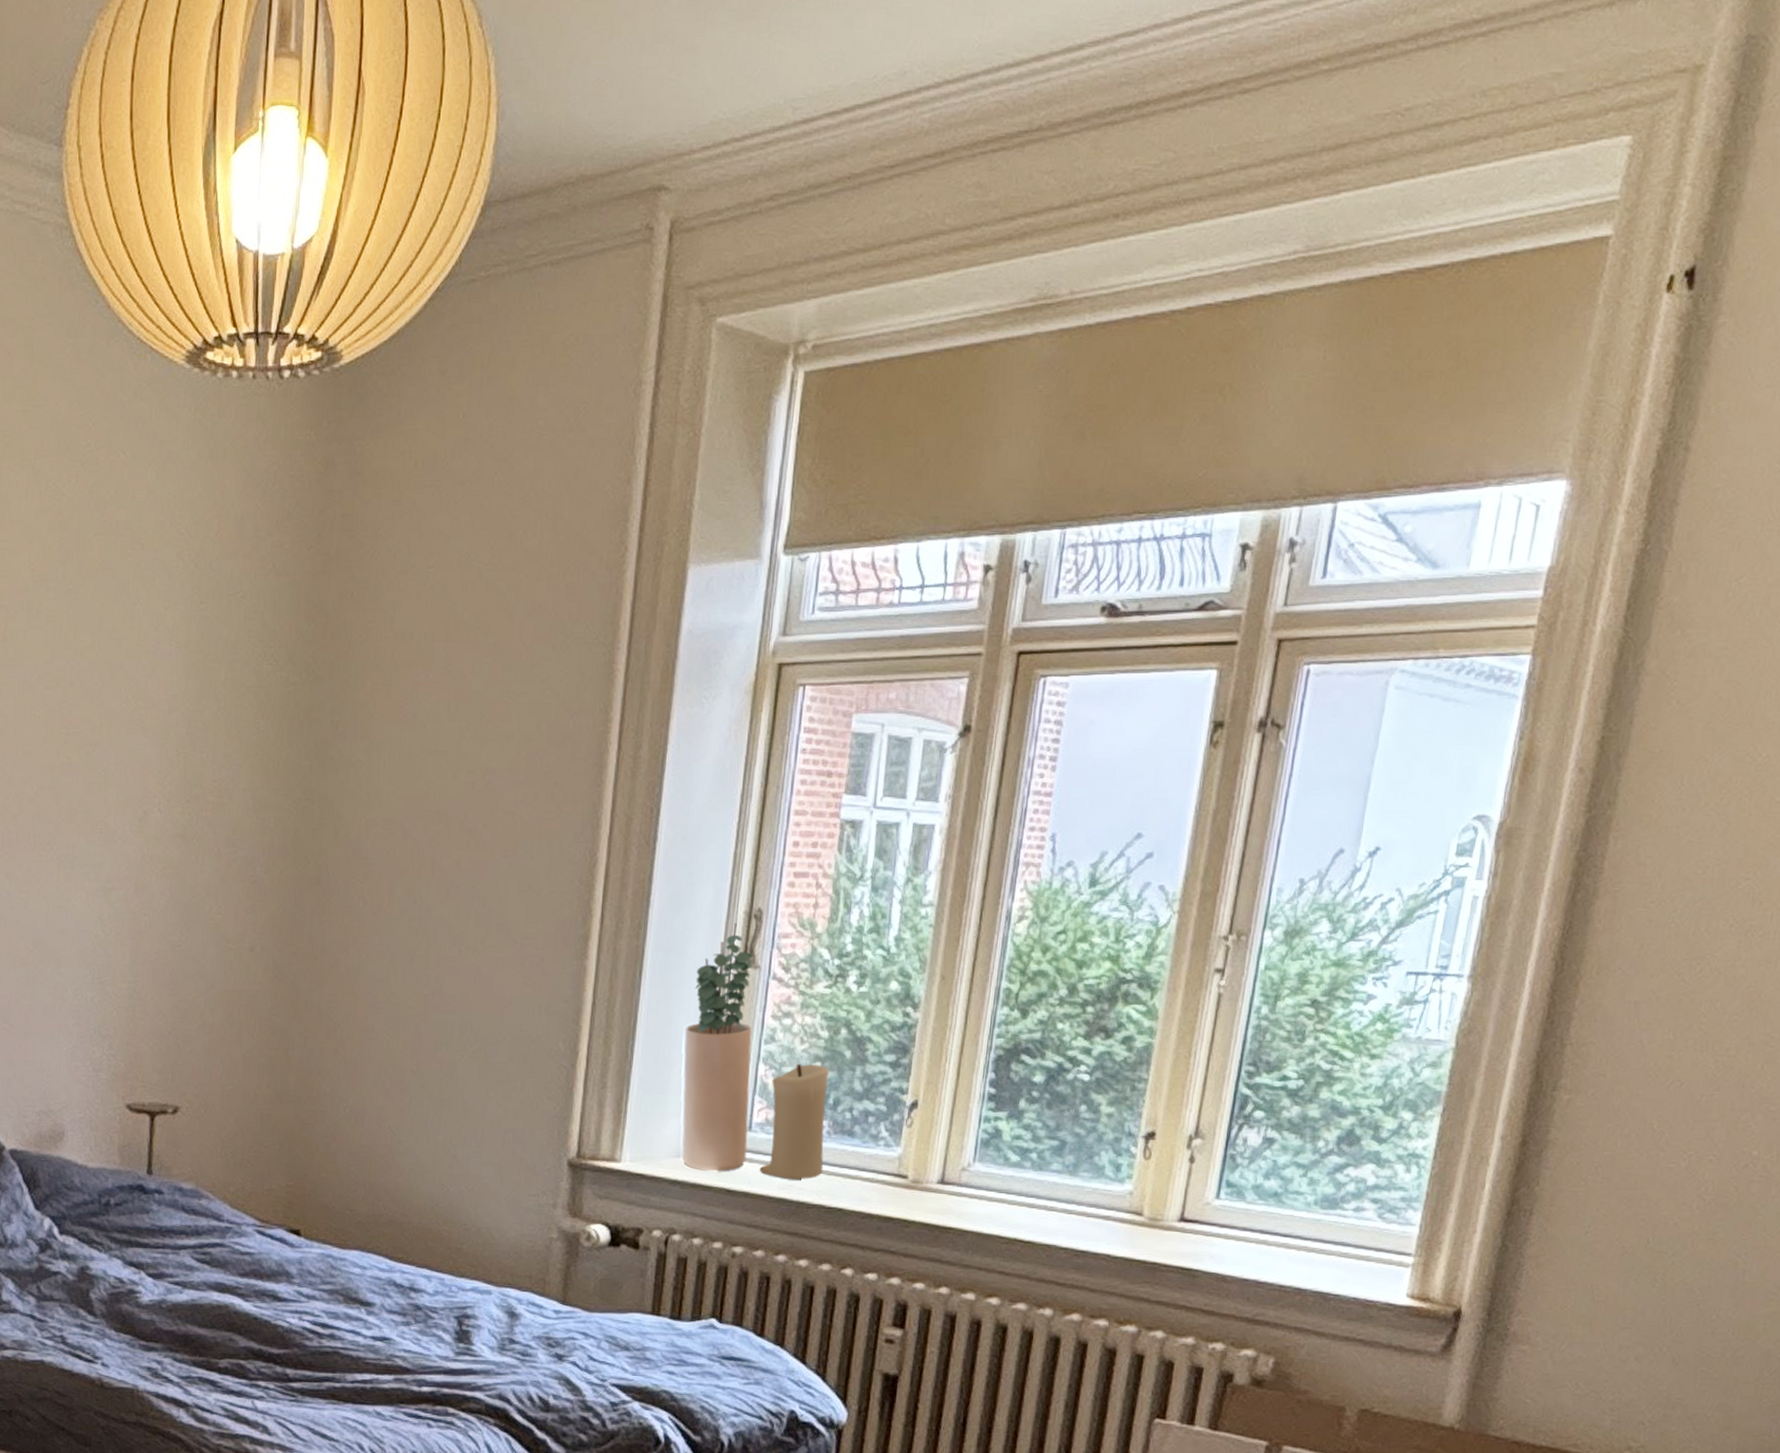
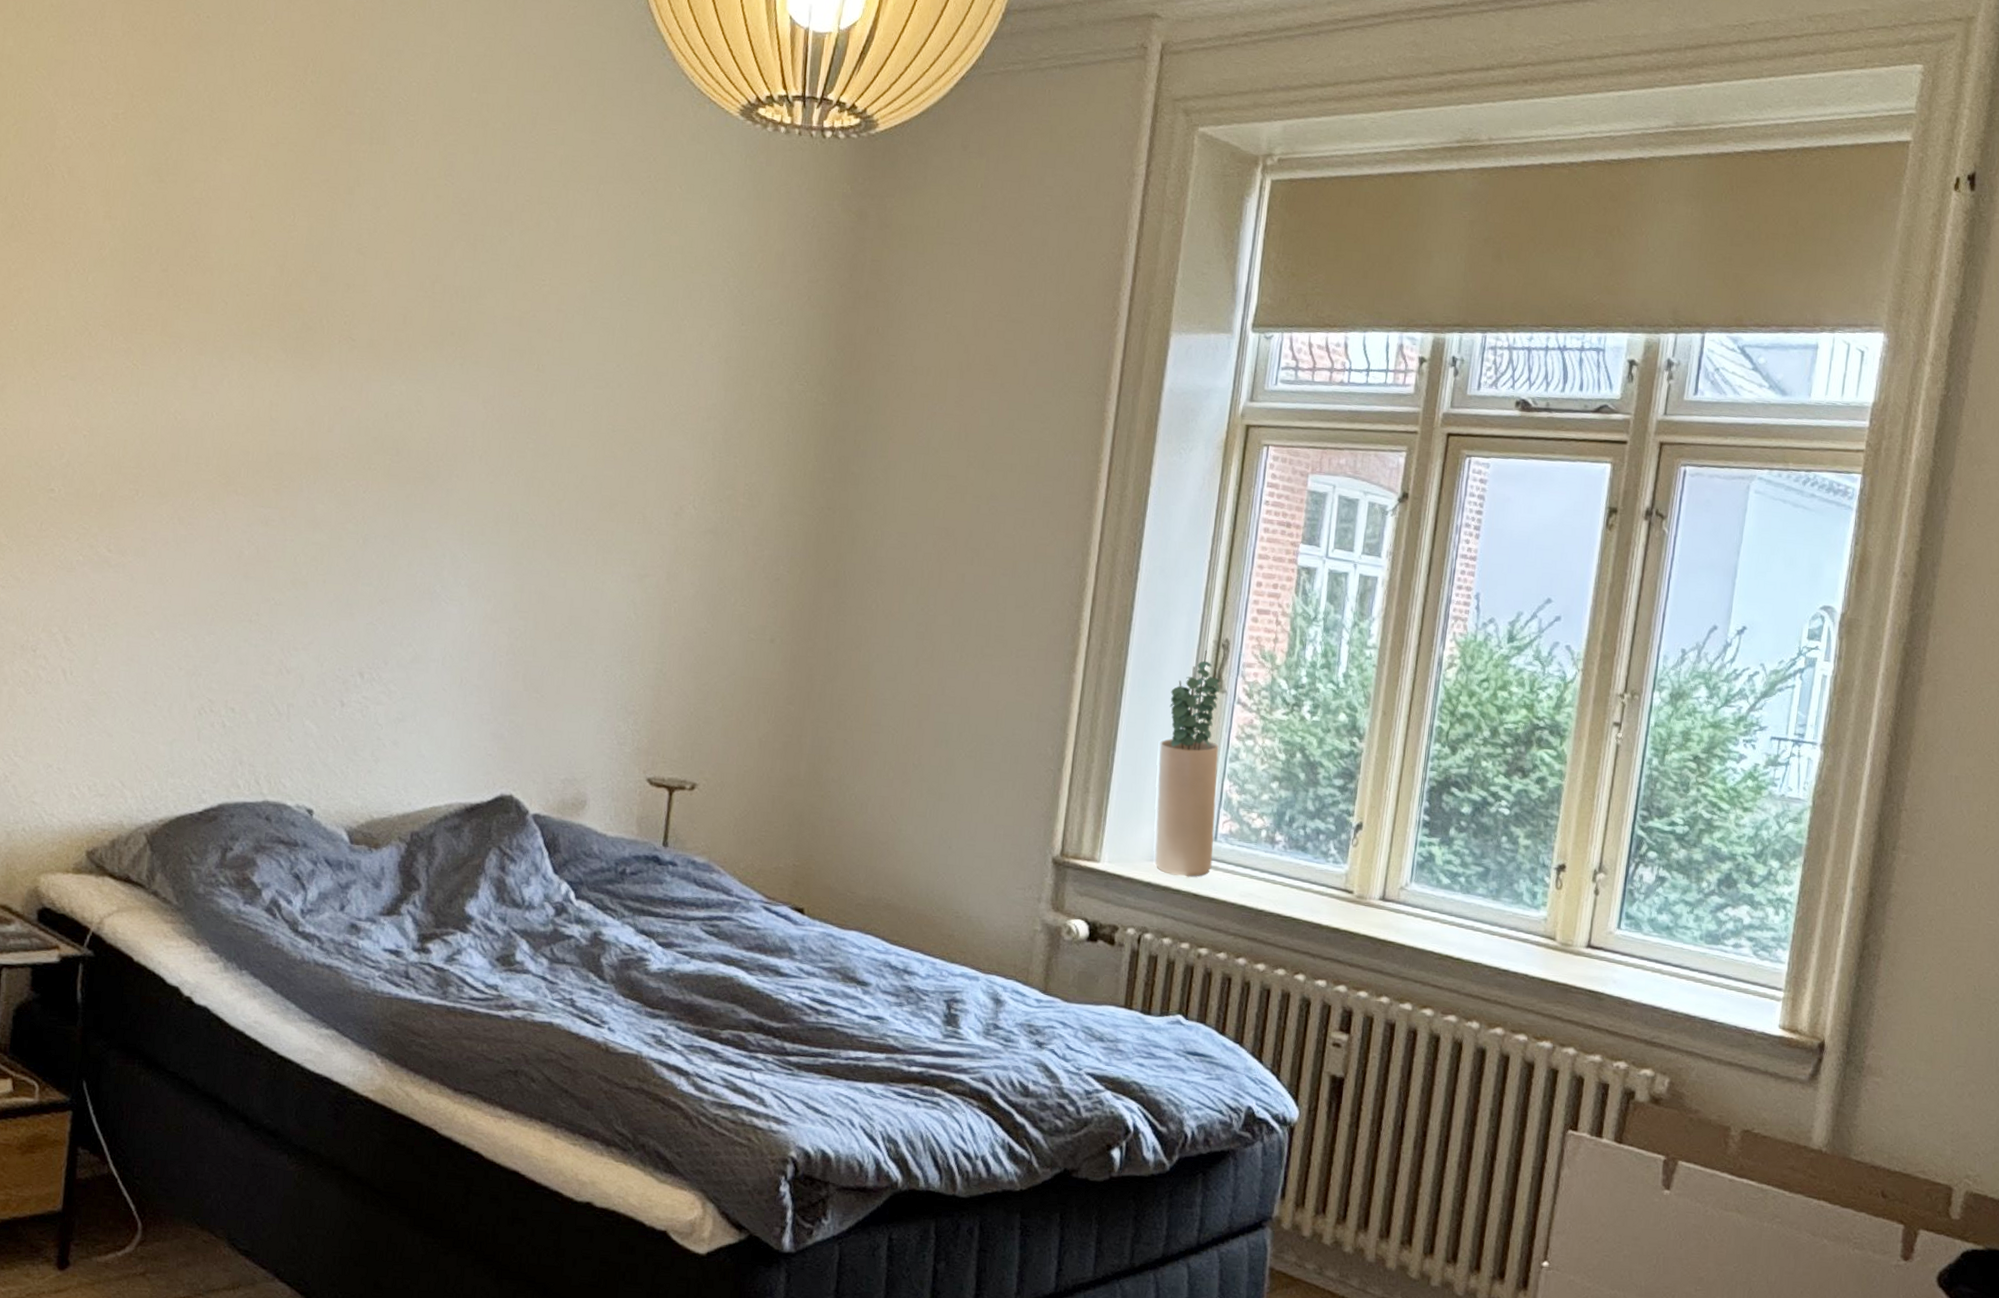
candle: present [759,1063,829,1180] -> none [1223,781,1286,889]

